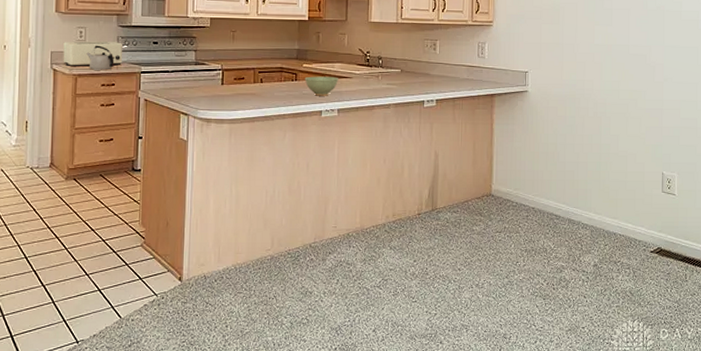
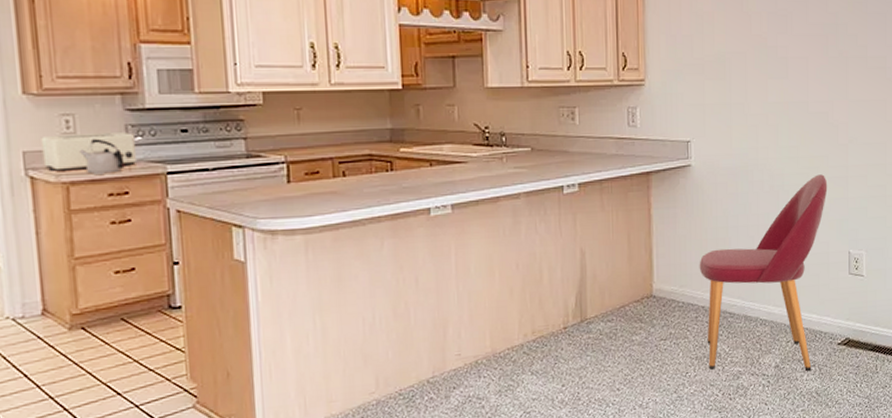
bowl: present [304,76,339,96] -> none [403,162,451,189]
dining chair: none [531,106,645,272] -> present [699,174,828,371]

